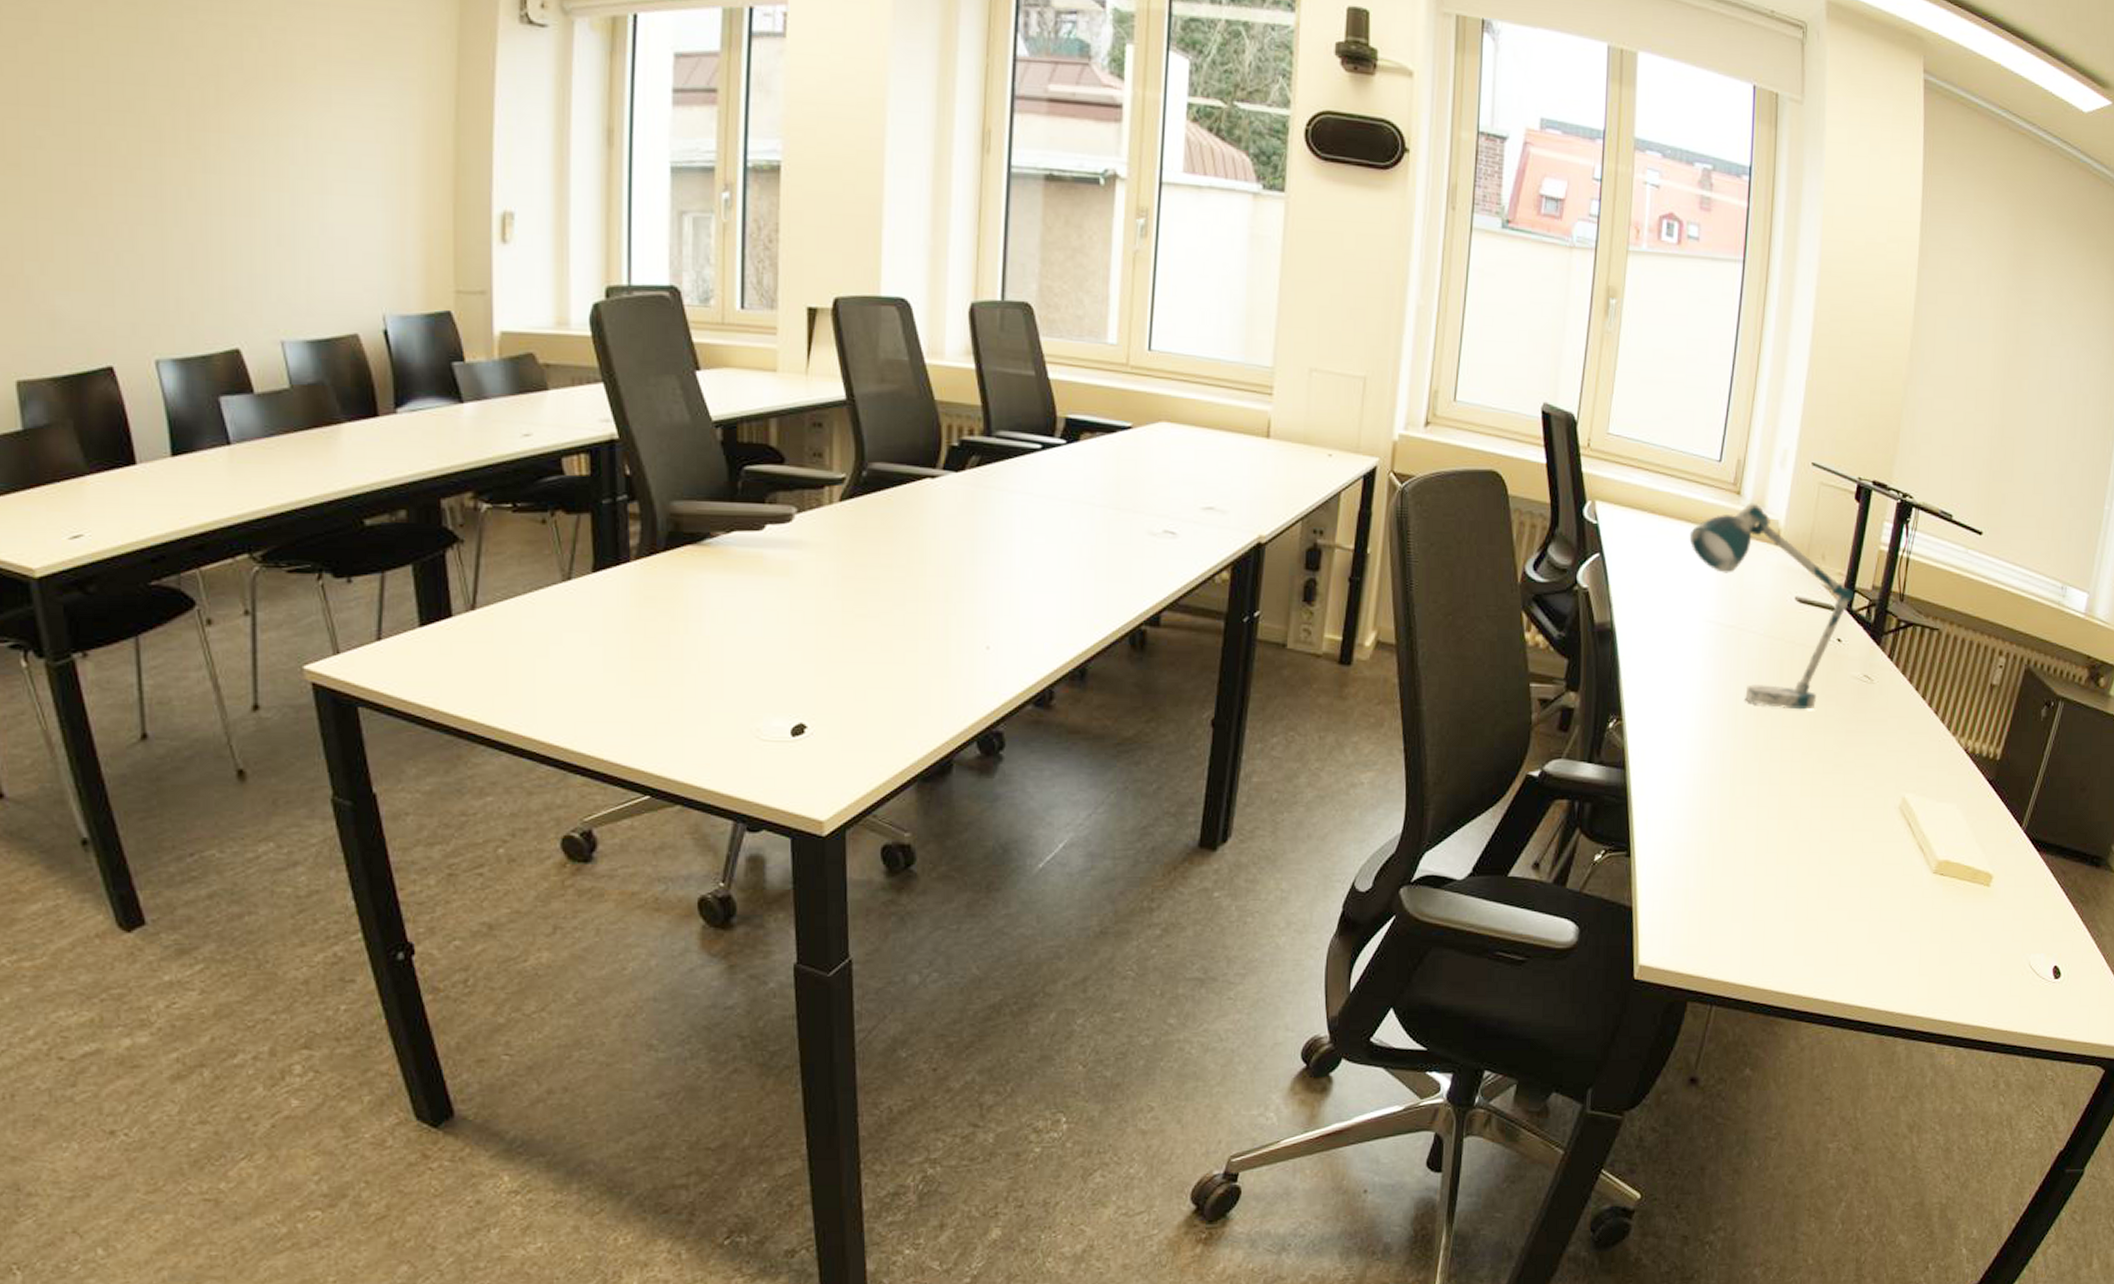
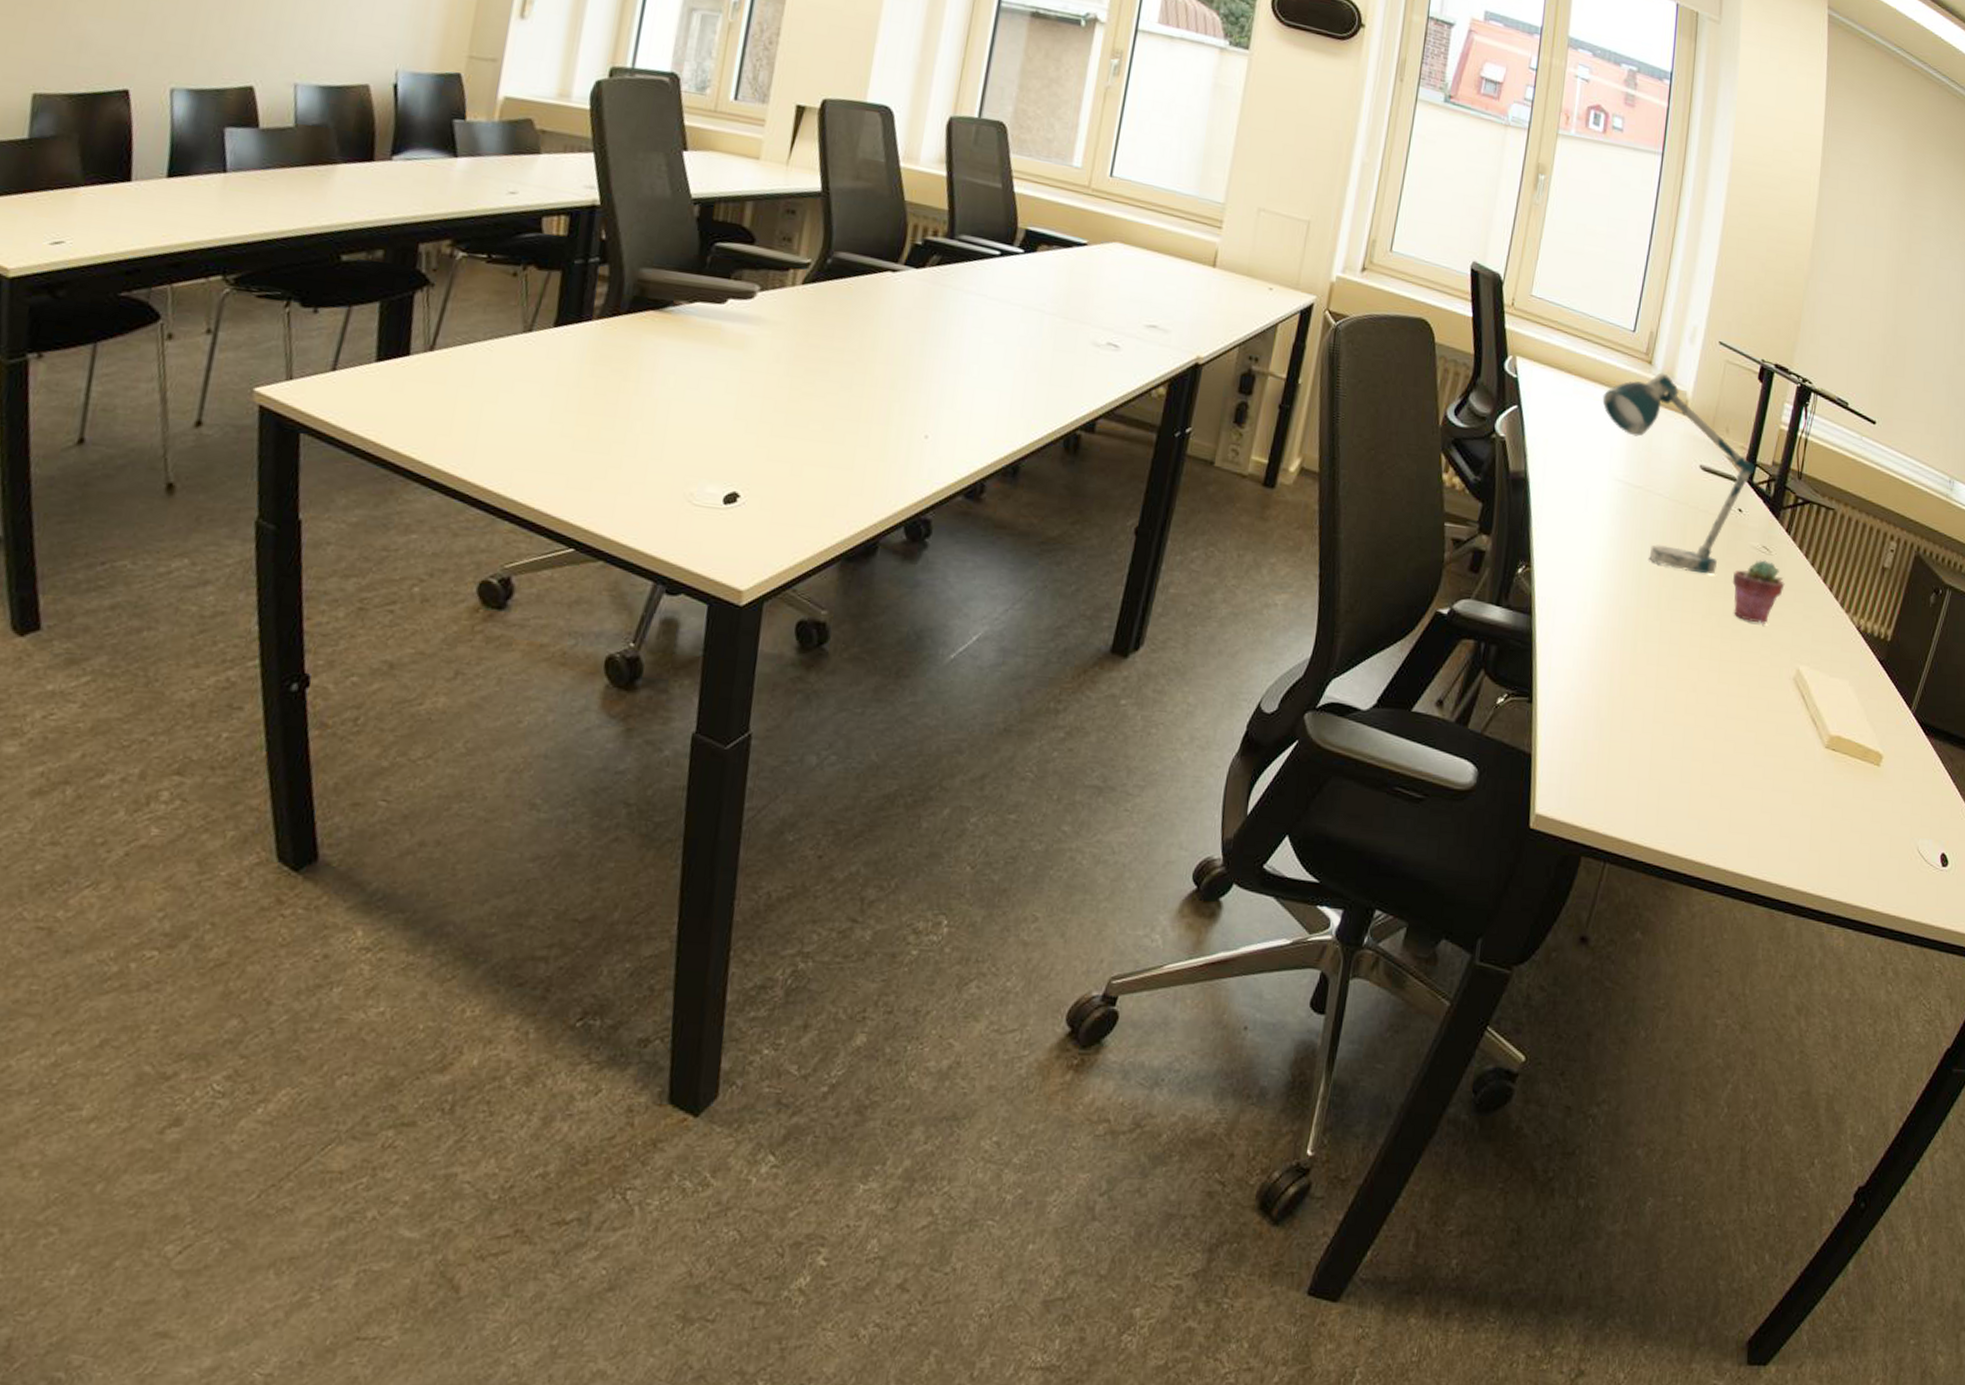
potted succulent: none [1832,689,1888,755] -> present [1732,560,1785,624]

